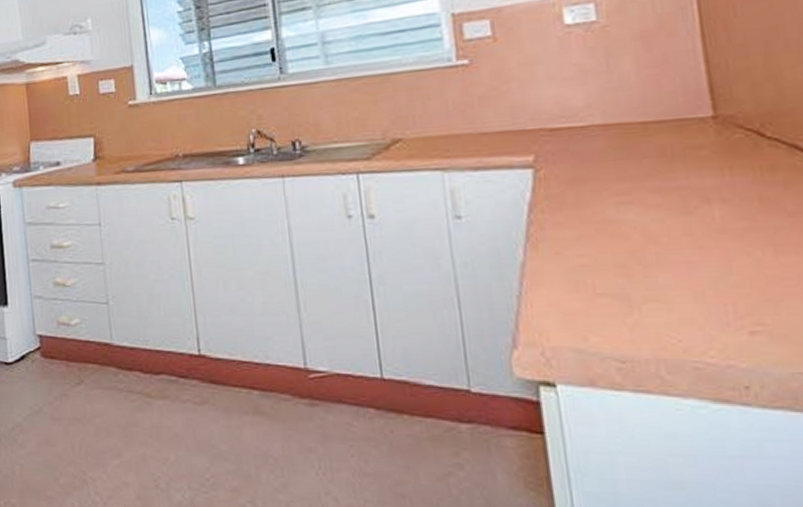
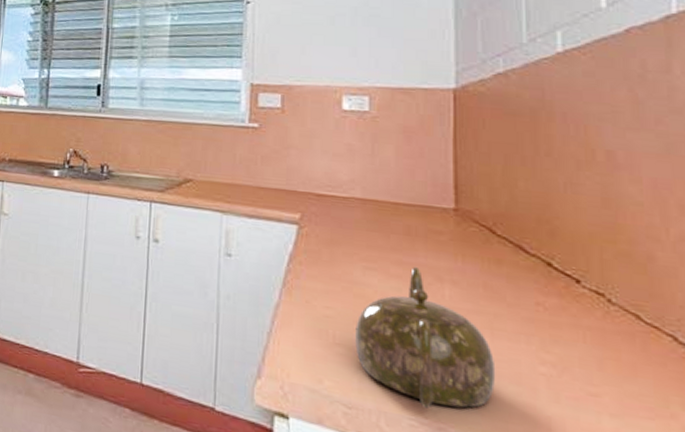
teapot: none [617,190,786,346] -> present [355,266,496,409]

